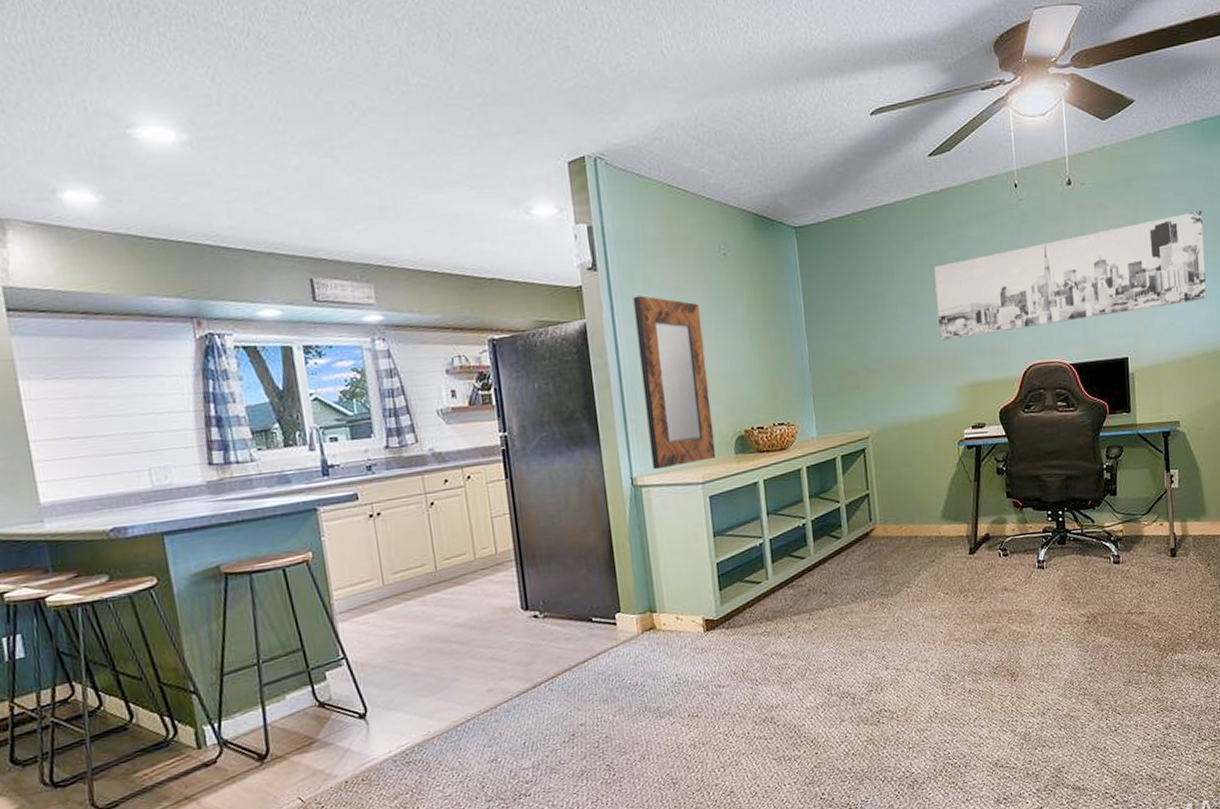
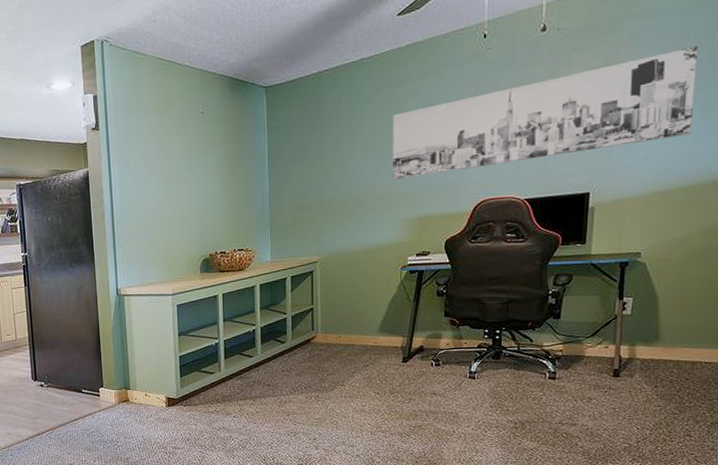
home mirror: present [633,295,716,470] -> none [126,148,185,283]

